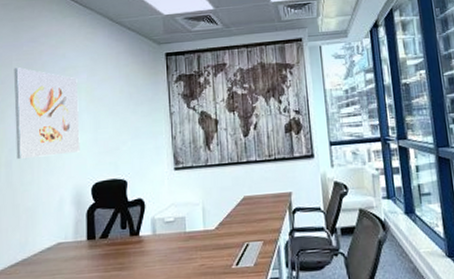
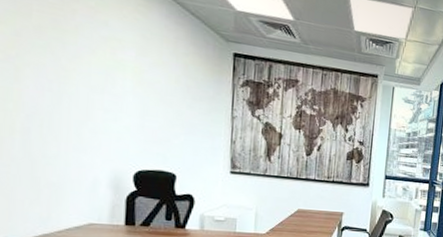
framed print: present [13,67,80,159] -> none [34,20,123,136]

